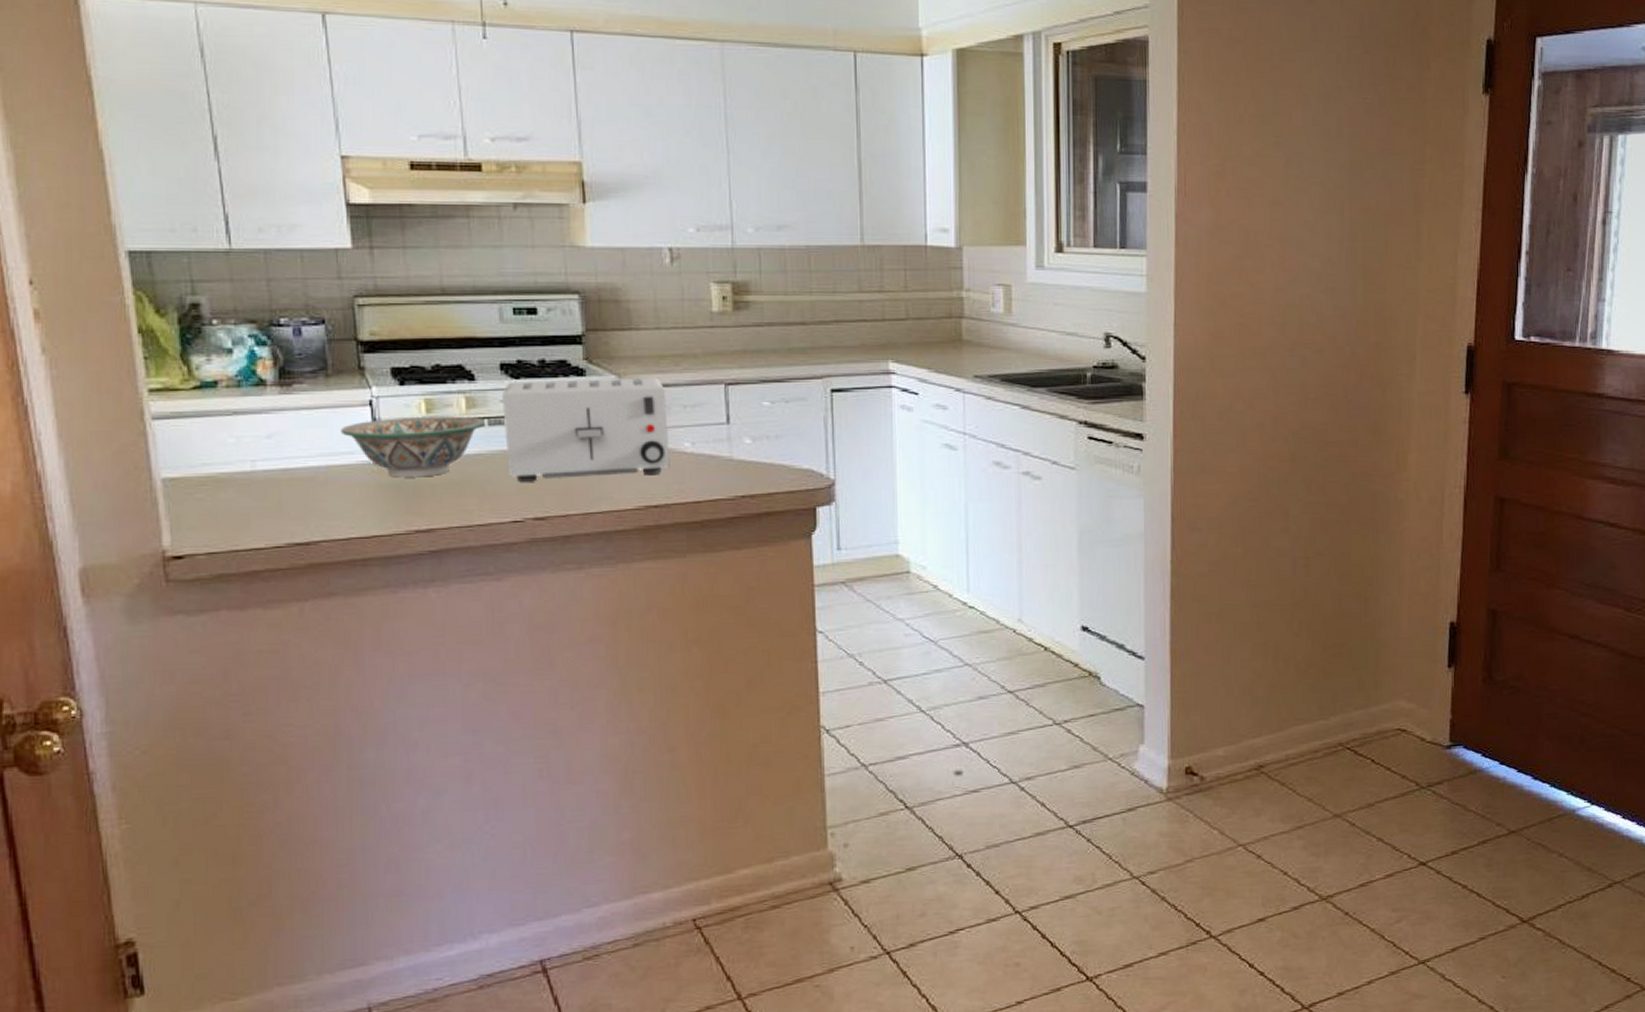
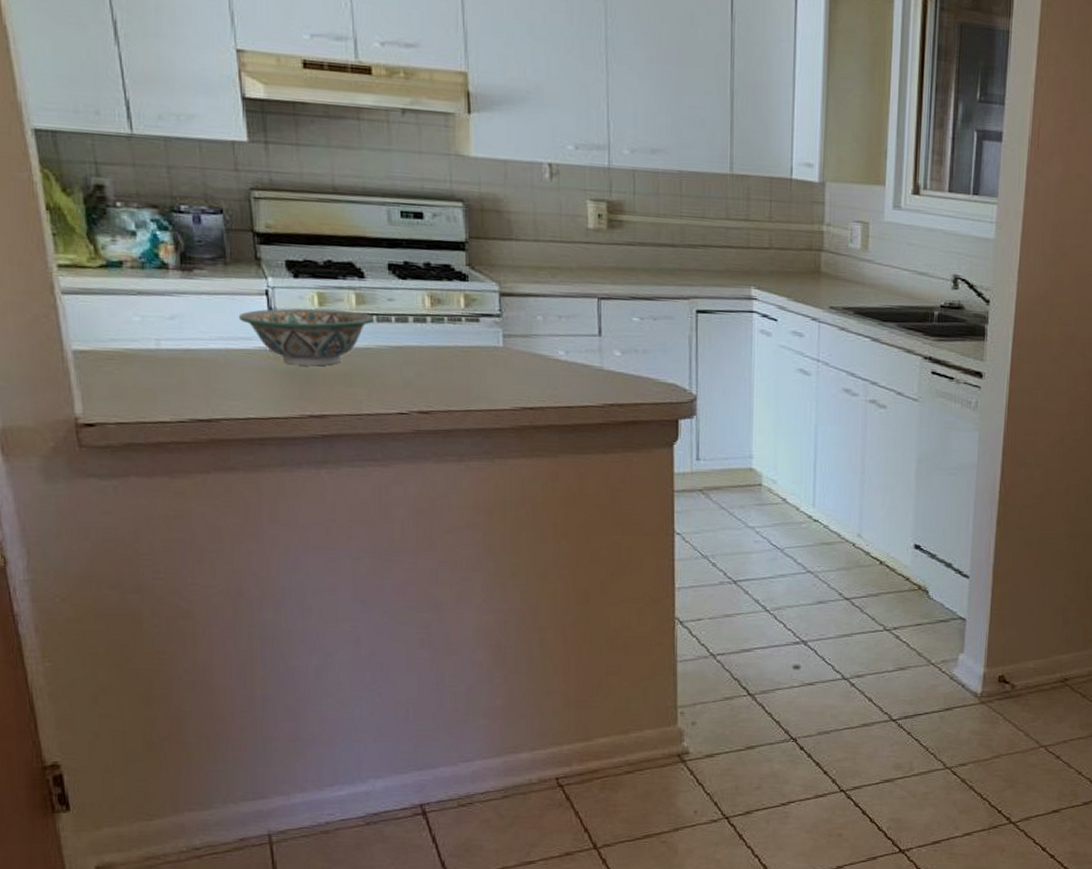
toaster: present [502,377,670,482] -> none [390,282,545,379]

